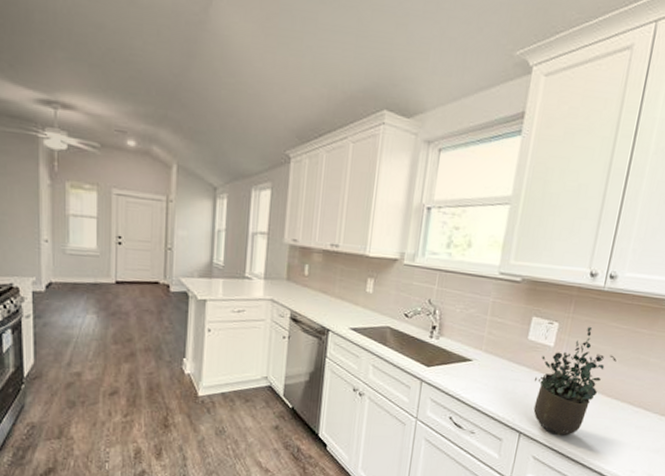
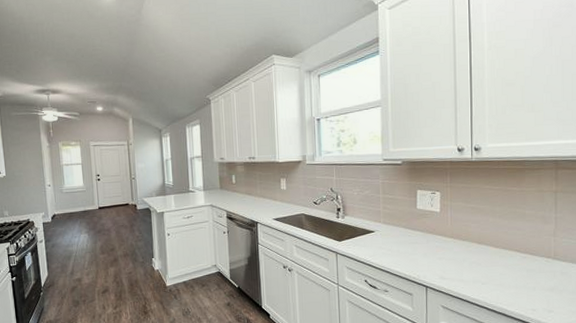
potted plant: present [533,326,617,436] -> none [430,191,496,286]

